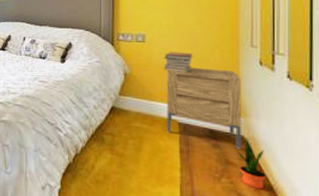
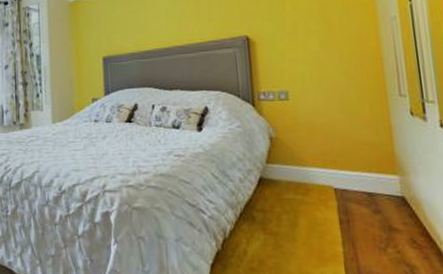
book stack: present [164,52,193,73] -> none [310,108,341,131]
nightstand: present [167,67,241,150] -> none [315,123,404,213]
potted plant: present [237,138,266,190] -> none [400,198,433,257]

